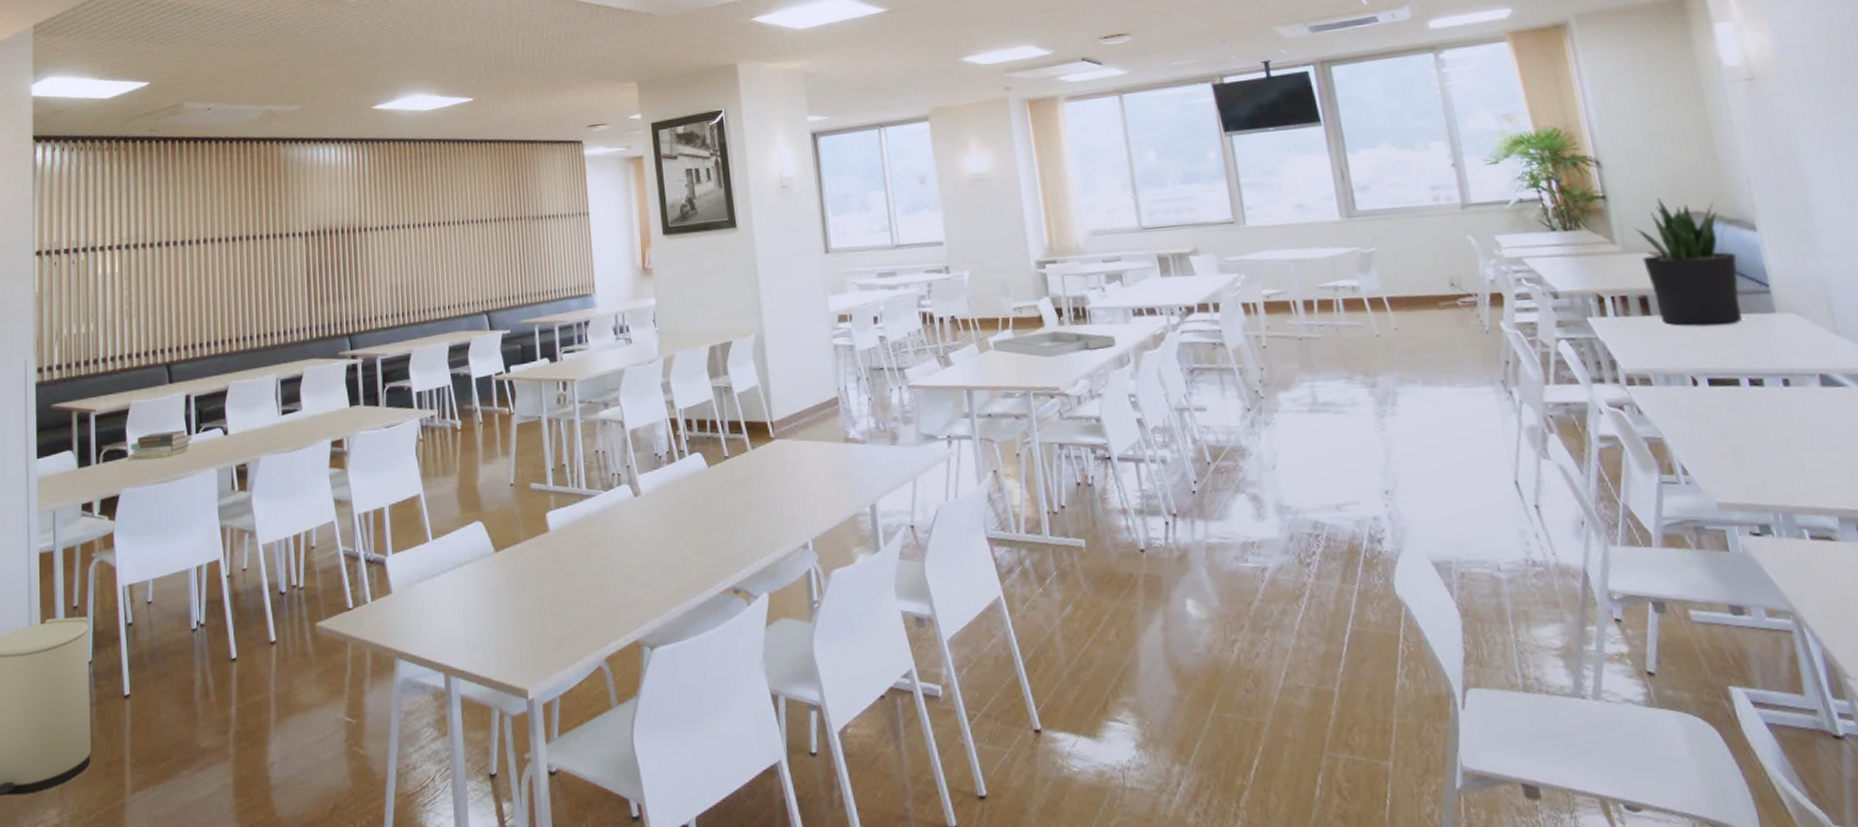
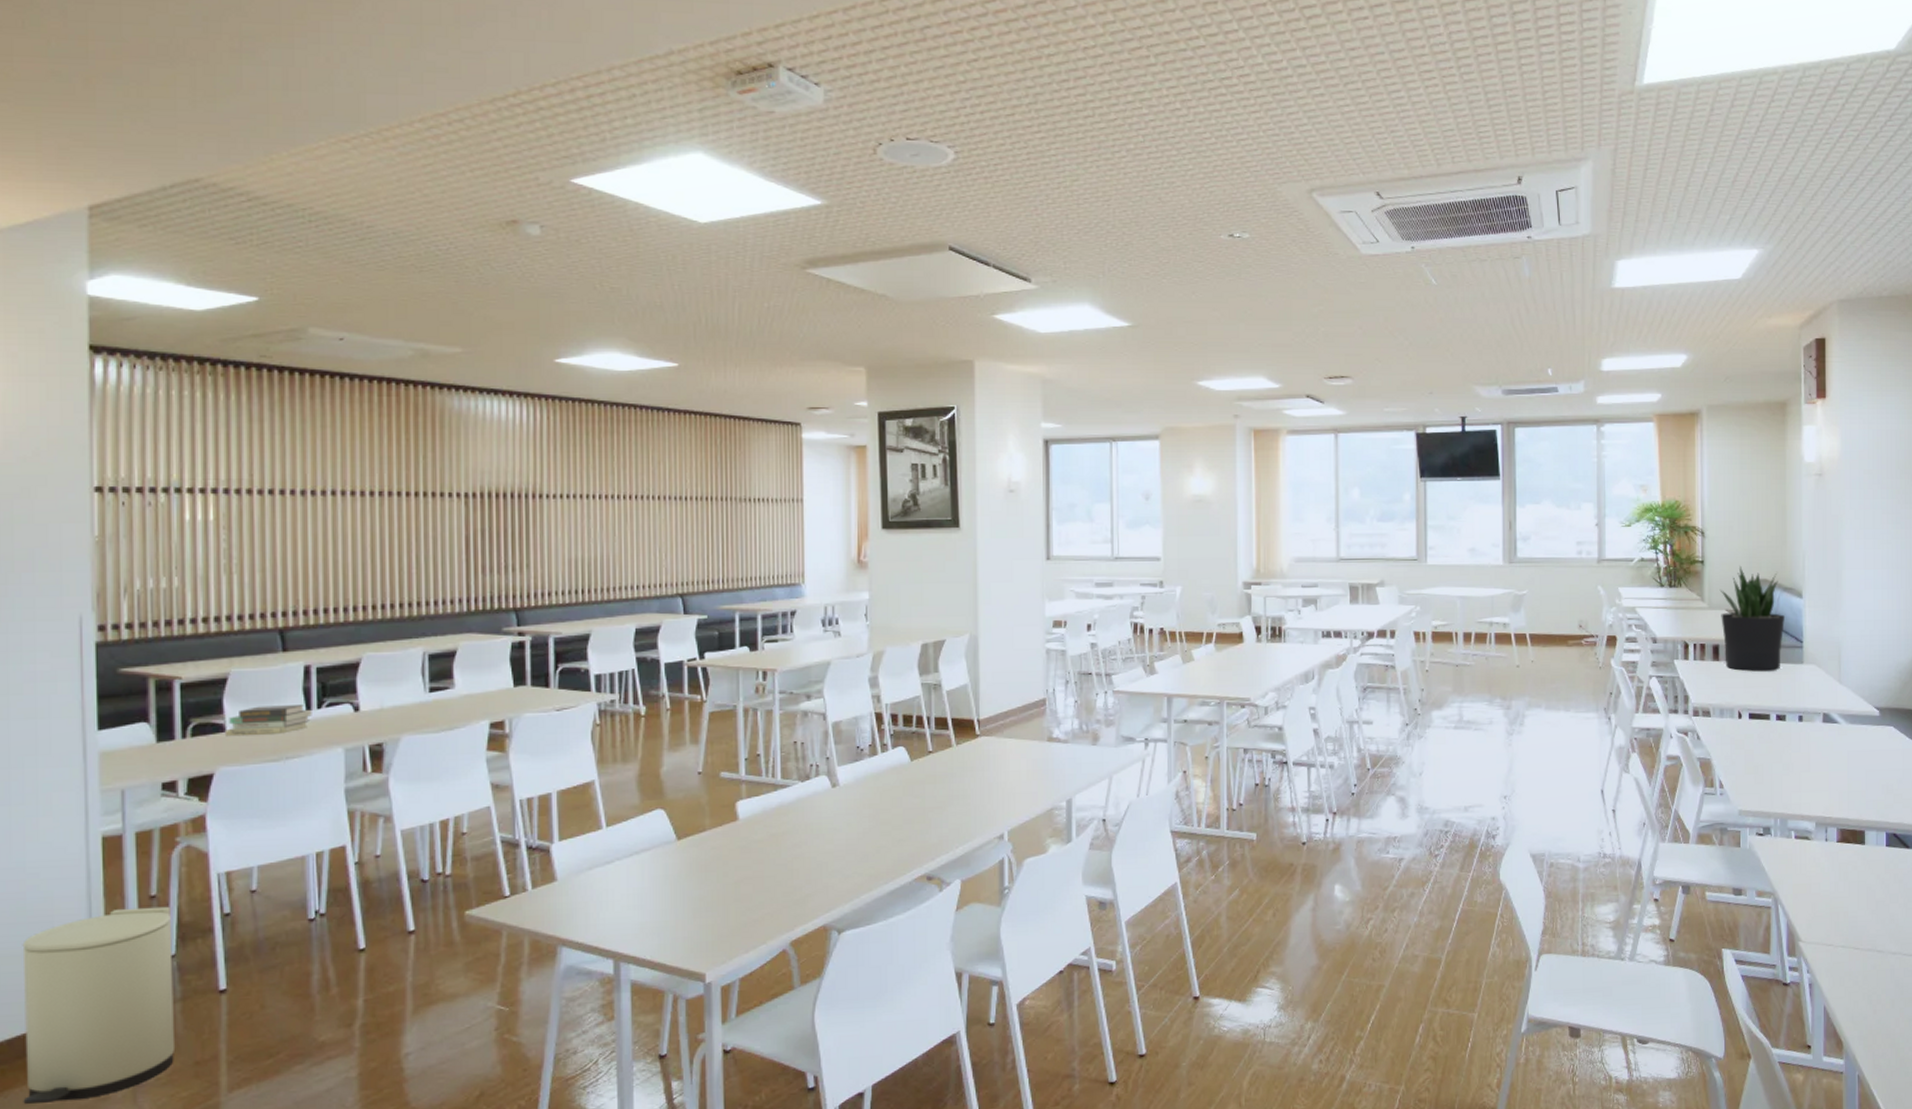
tray: present [991,331,1117,357] -> none [1195,647,1305,671]

